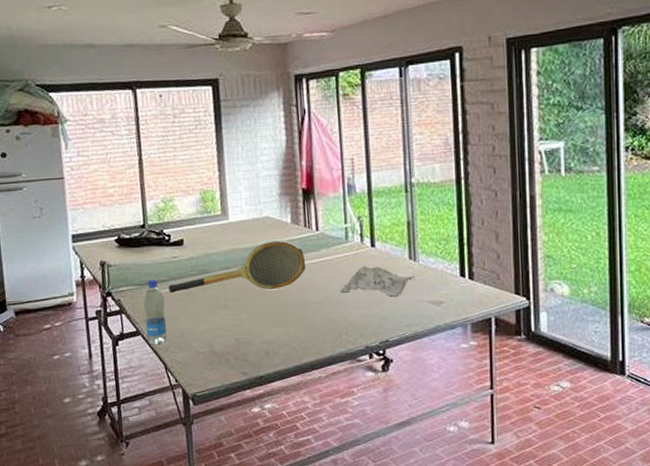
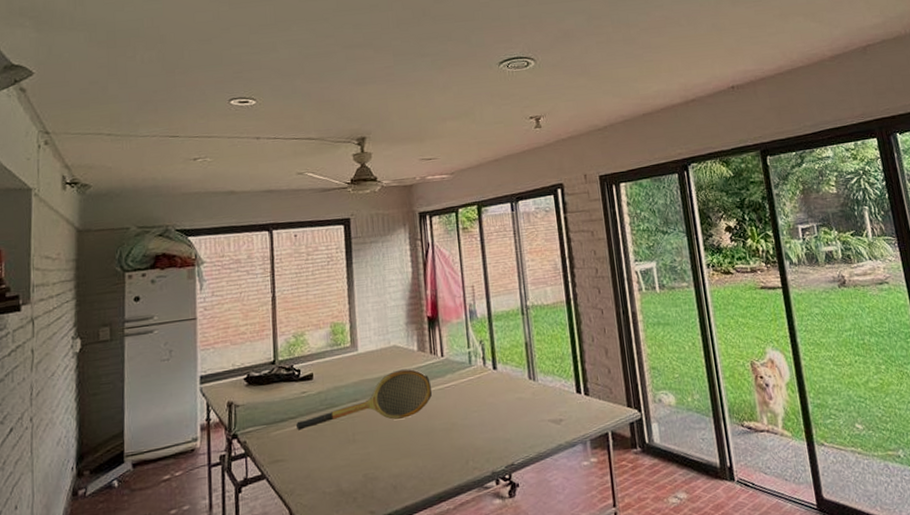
bottle: present [143,279,167,345] -> none [270,417,293,488]
plastic bag: present [340,265,416,297] -> none [465,388,537,418]

